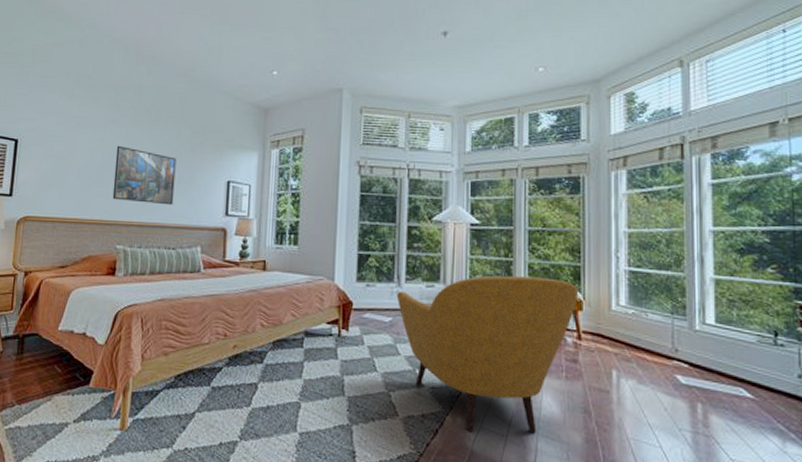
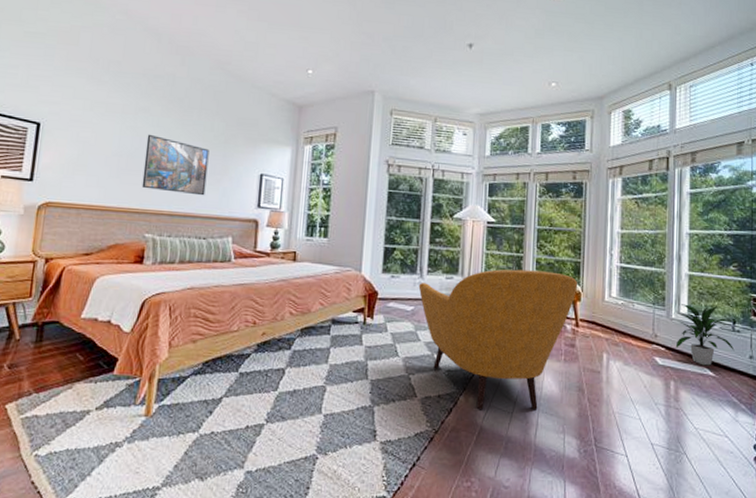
indoor plant: none [701,313,779,386] -> present [675,304,736,366]

